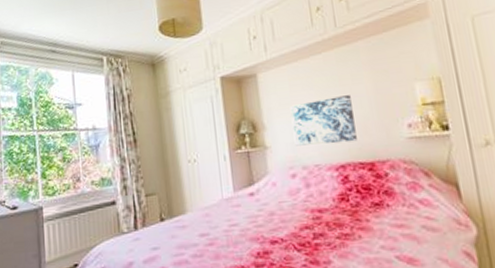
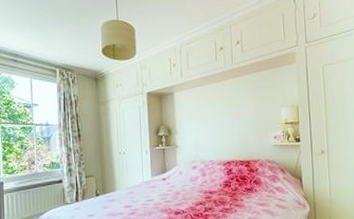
wall art: present [290,95,357,146] -> none [196,113,240,147]

